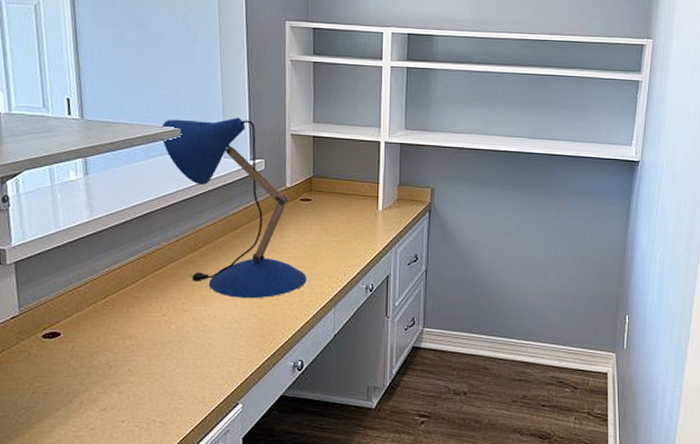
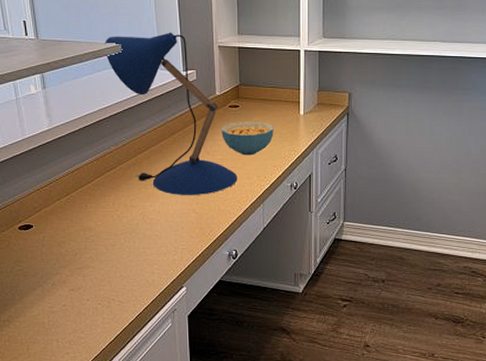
cereal bowl: none [291,216,349,254] -> present [222,121,274,156]

